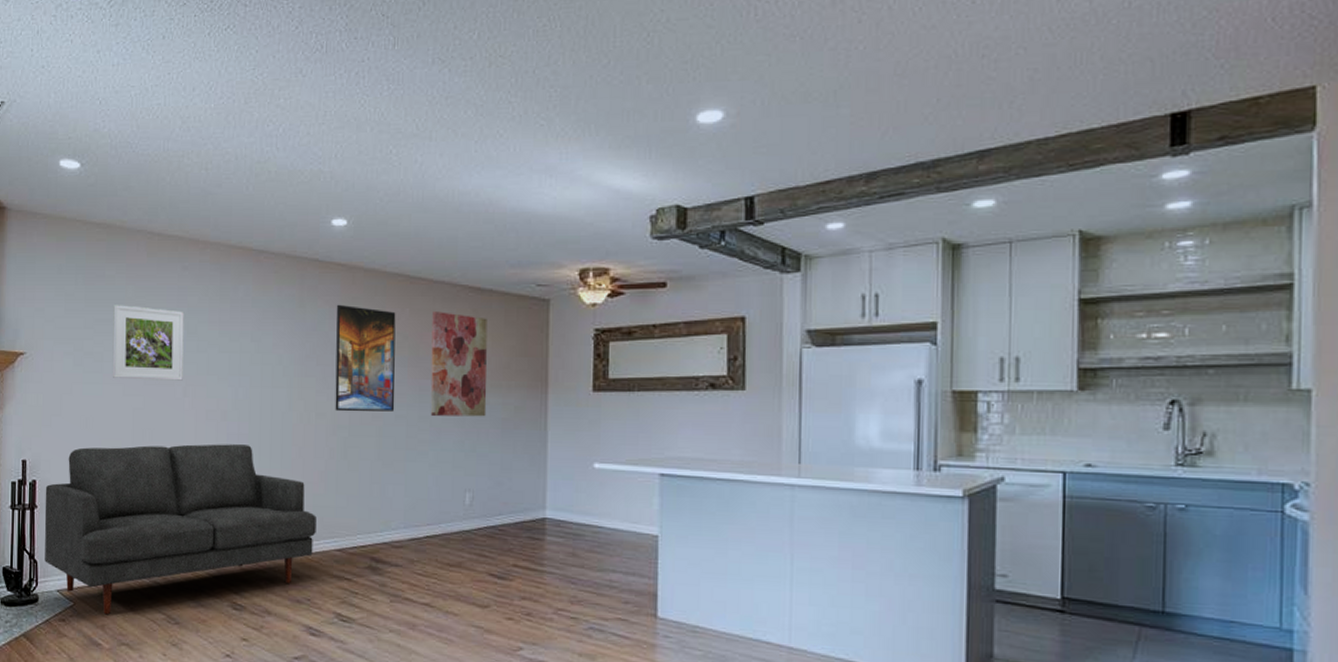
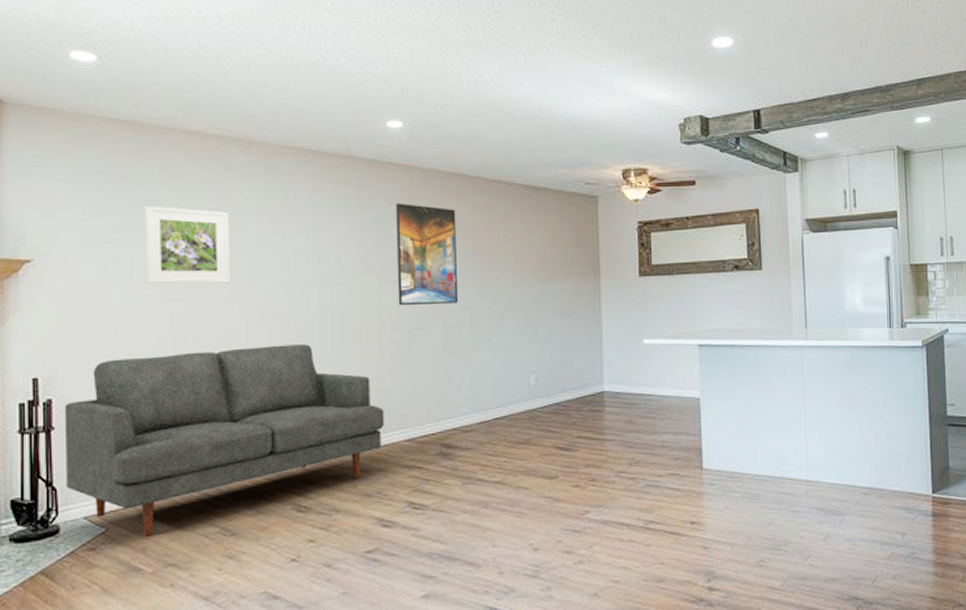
wall art: present [430,312,487,417] -> none [491,208,546,305]

